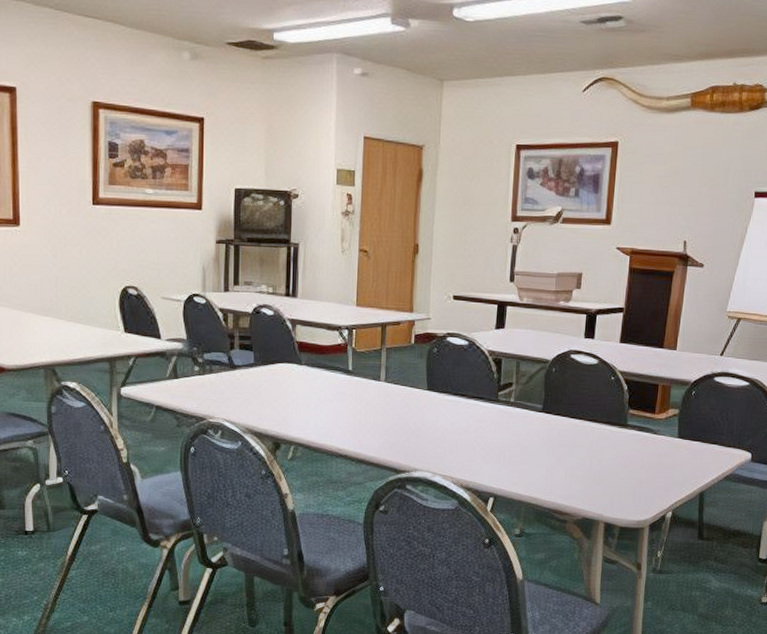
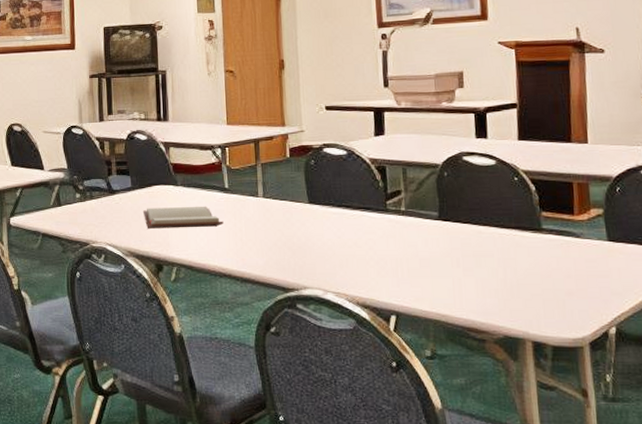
paperback book: none [263,385,344,408] -> present [142,206,224,229]

